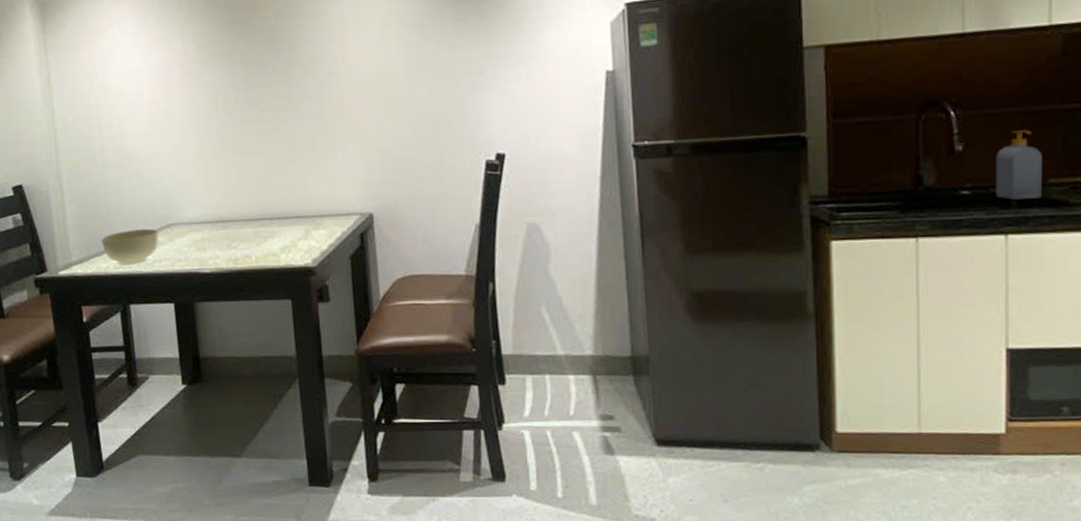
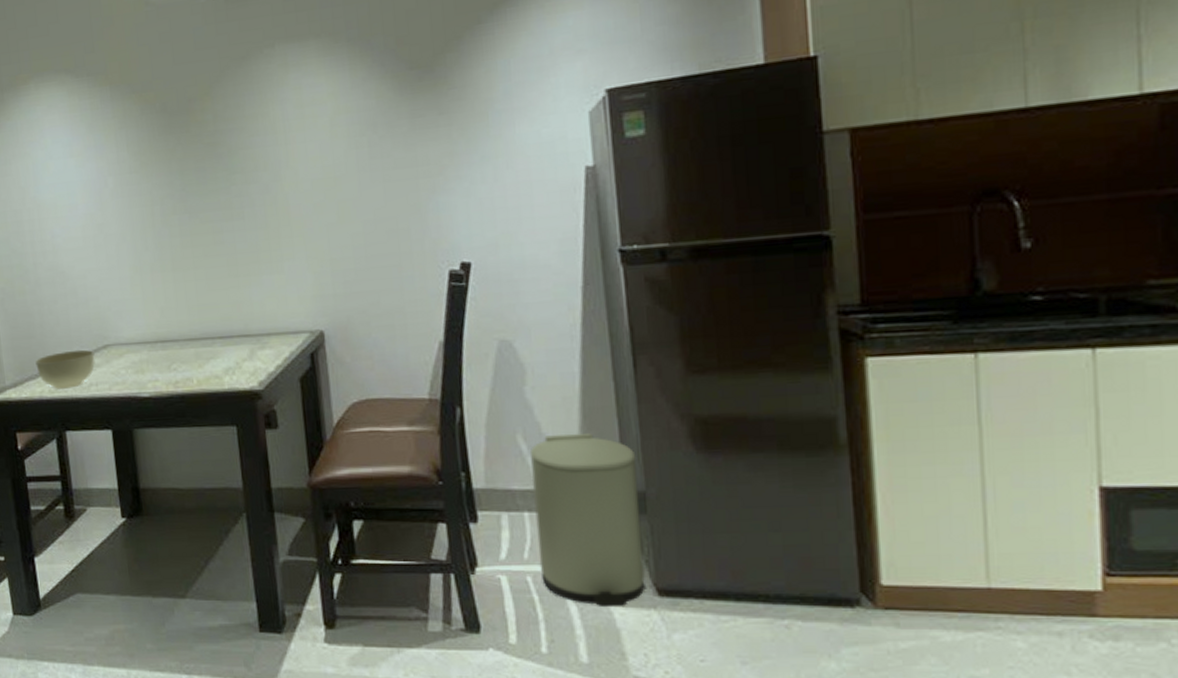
pedal bin: none [552,305,647,456] -> present [530,432,646,606]
soap bottle: present [995,130,1042,200] -> none [1075,221,1139,306]

